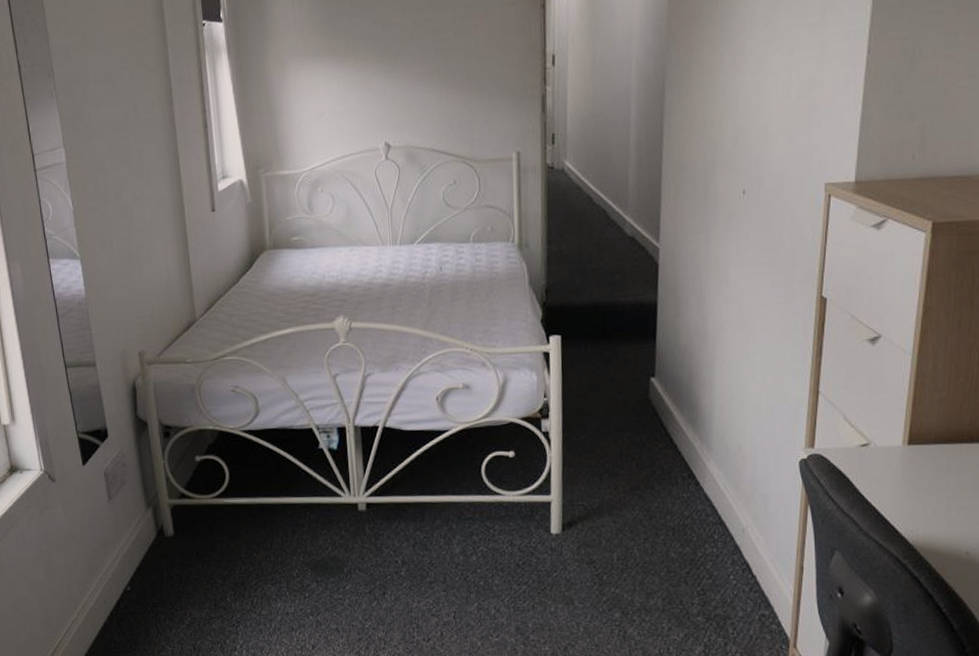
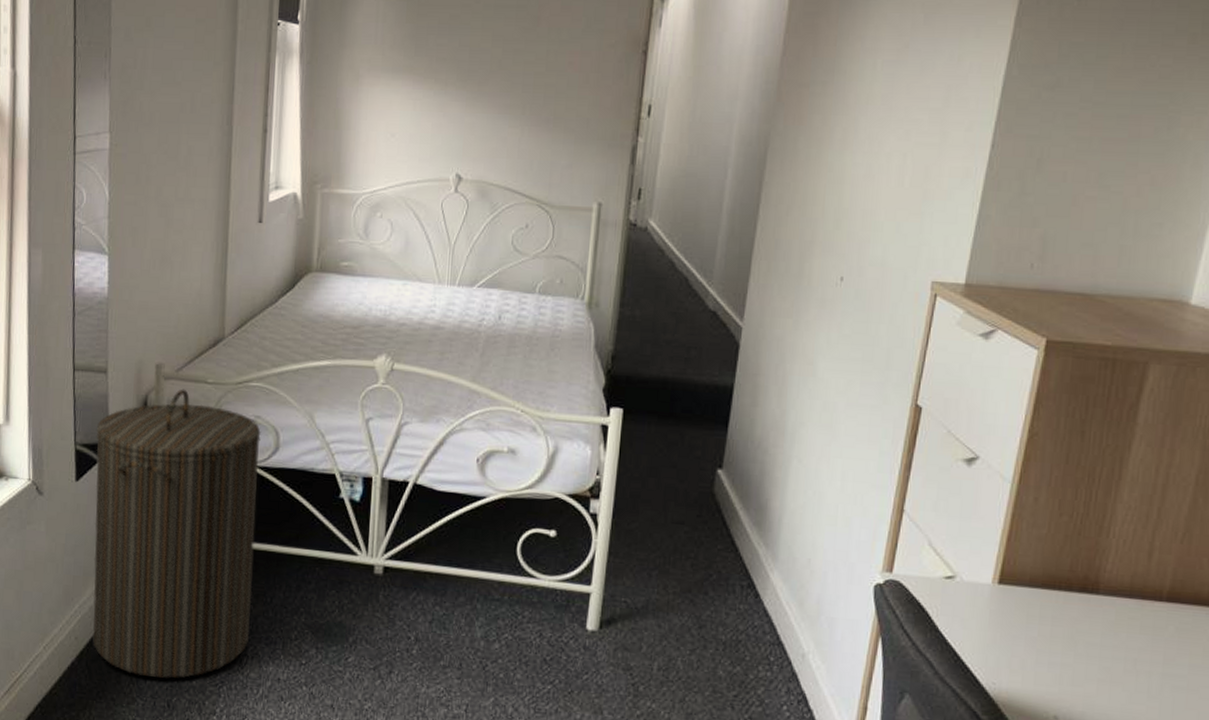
laundry hamper: none [94,371,256,627] -> present [92,389,261,679]

